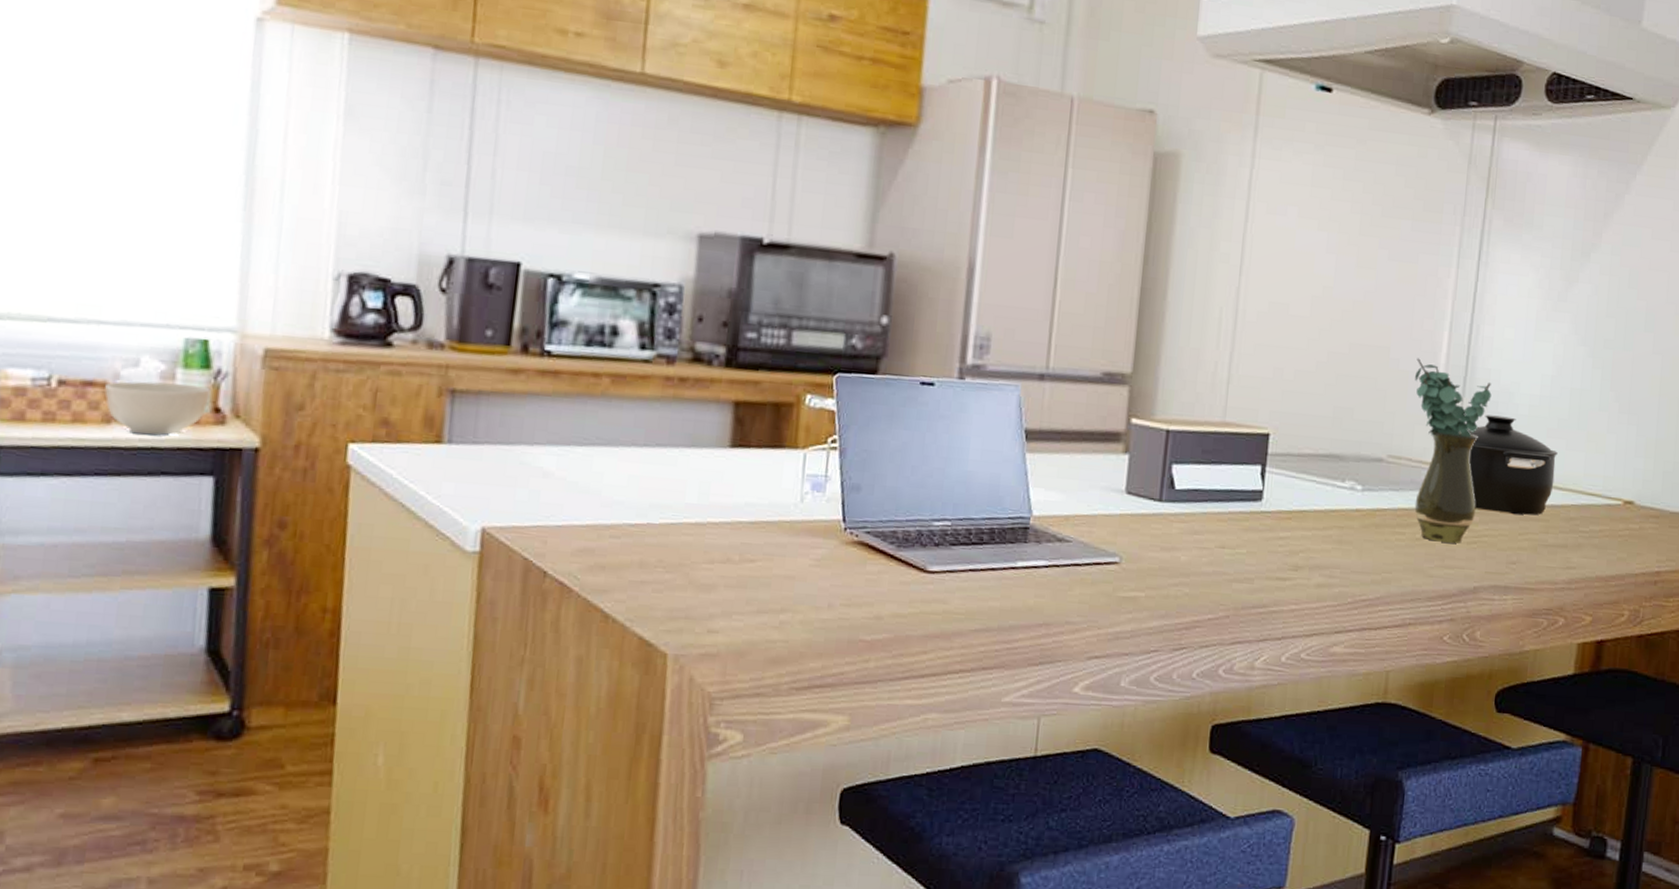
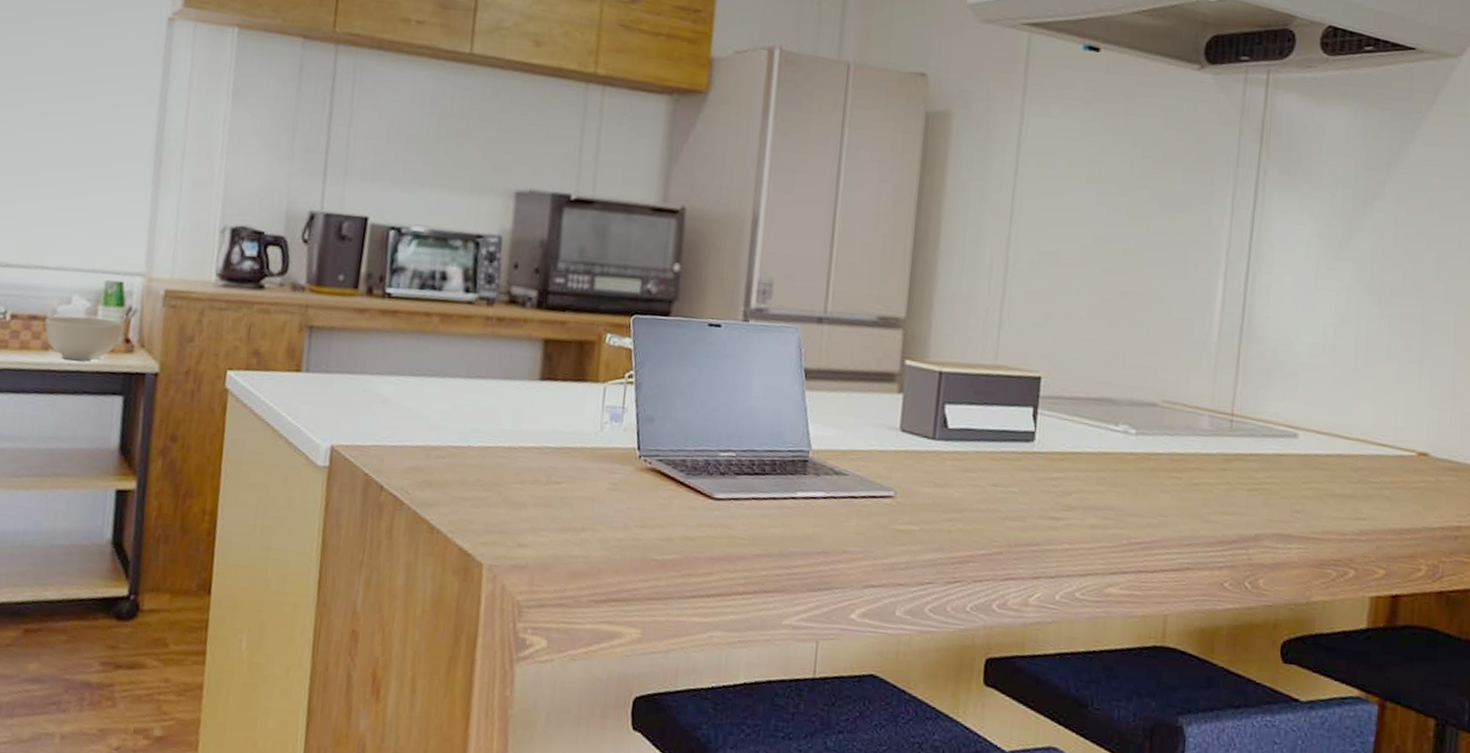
vase: present [1414,358,1492,544] -> none [1189,305,1270,490]
saucepan: present [1459,414,1558,515] -> none [1237,362,1343,464]

